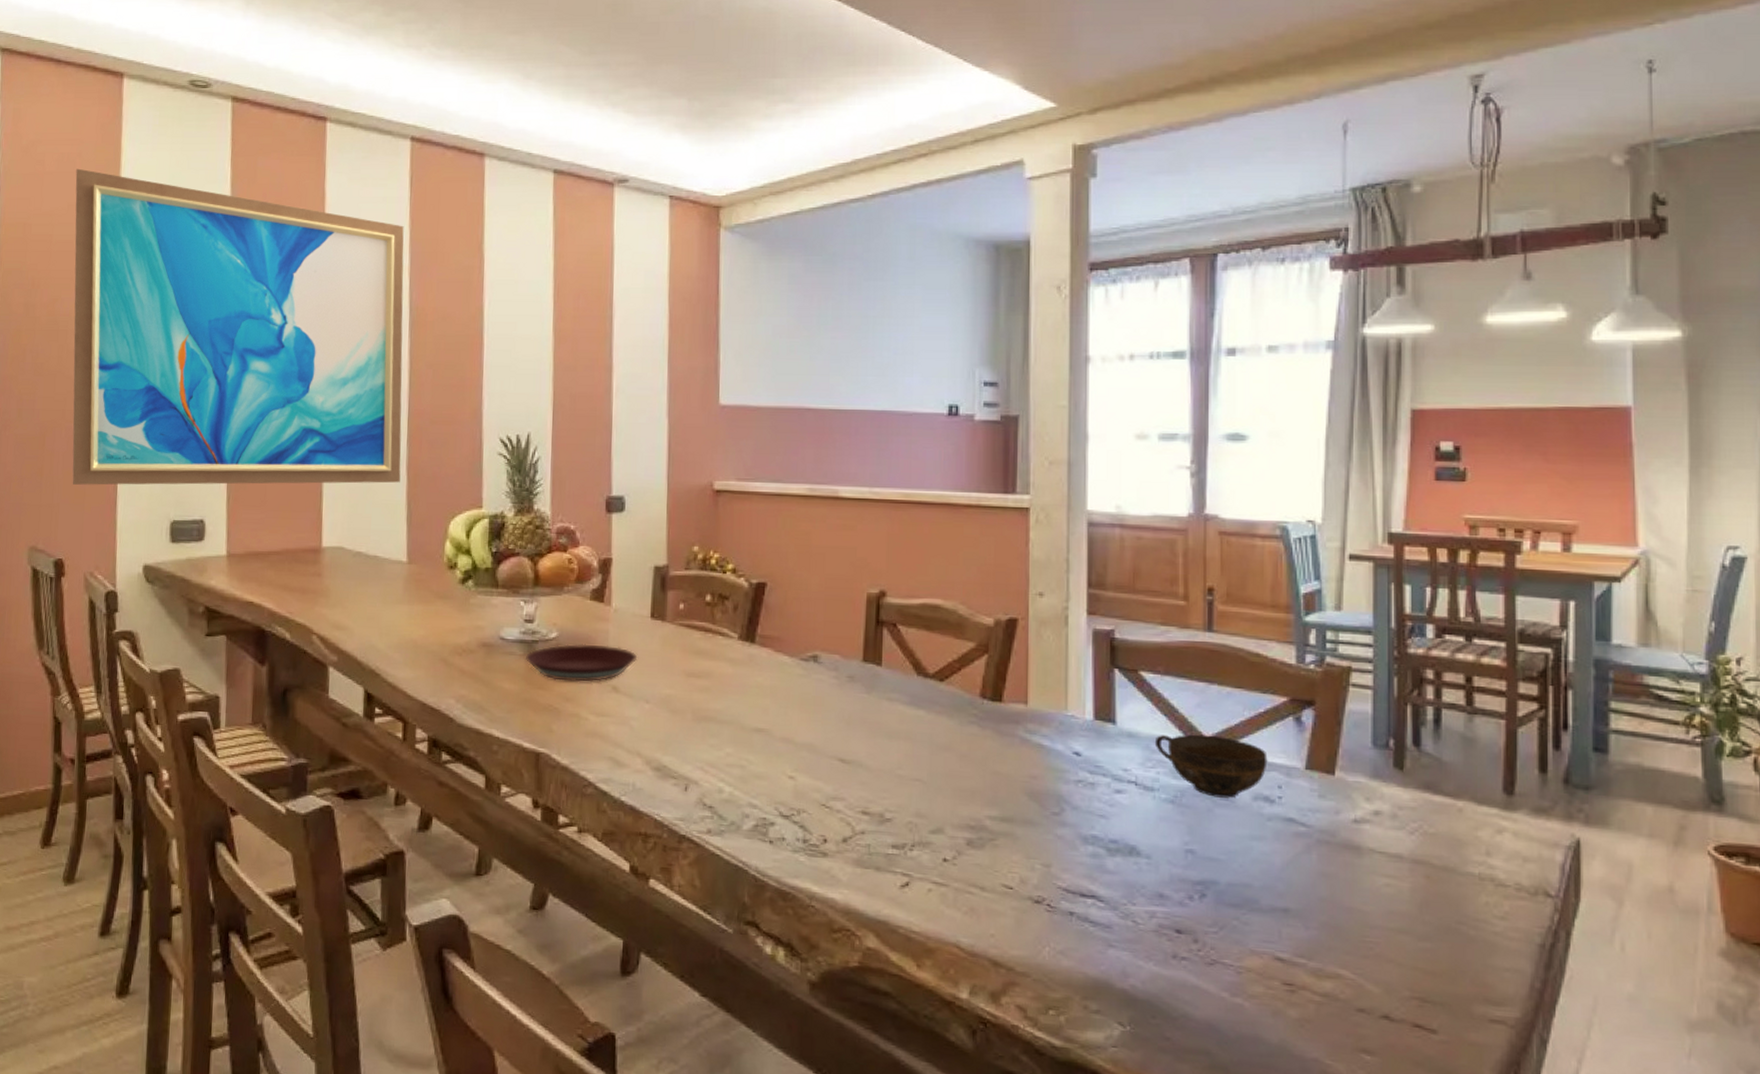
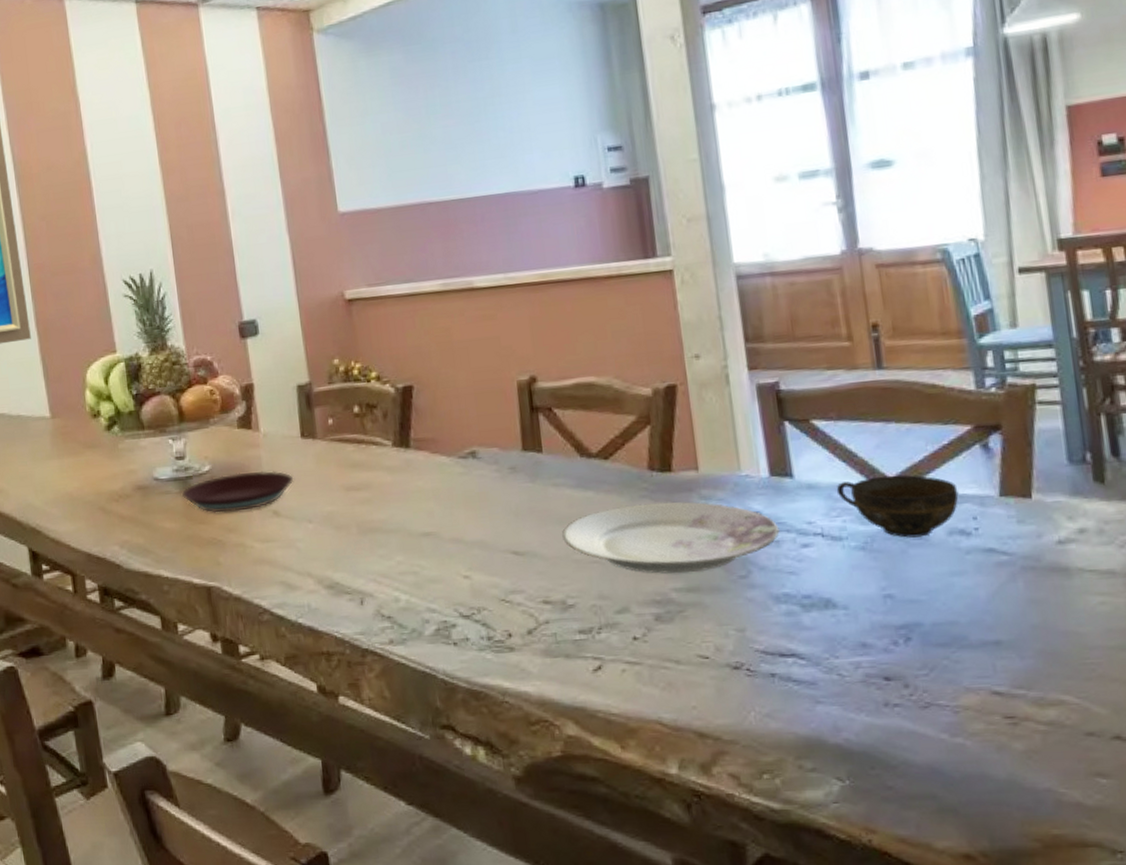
plate: none [889,729,1096,803] -> present [562,501,780,574]

